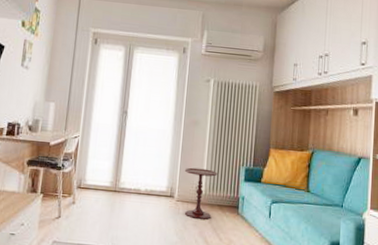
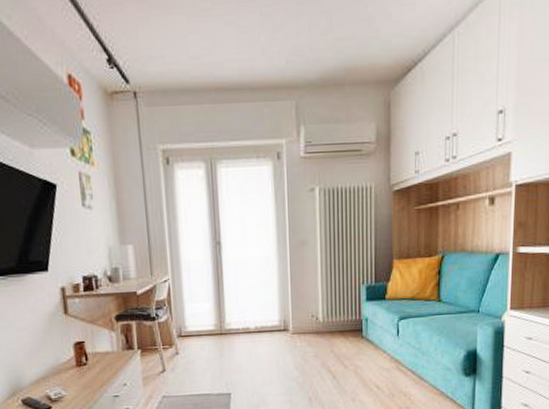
side table: present [184,167,218,220] -> none [296,293,335,350]

